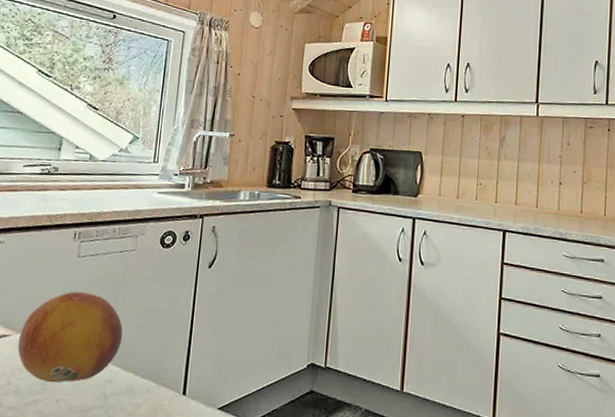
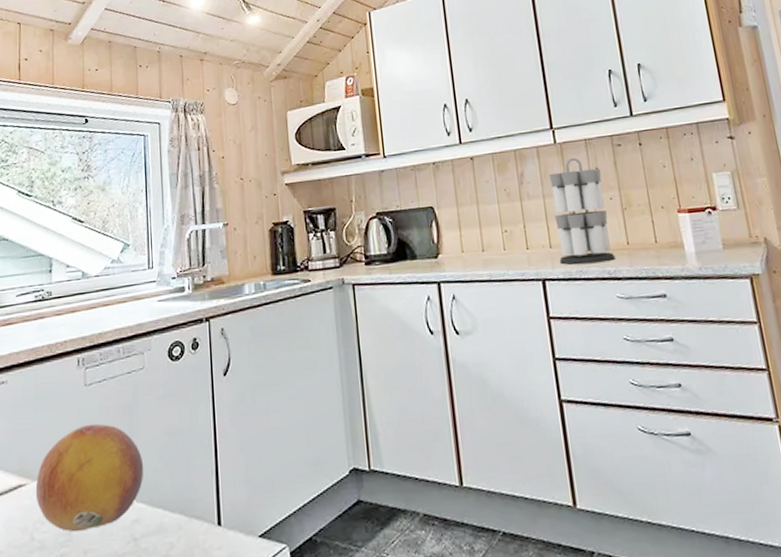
spice rack: none [521,131,572,225] -> present [548,157,615,265]

